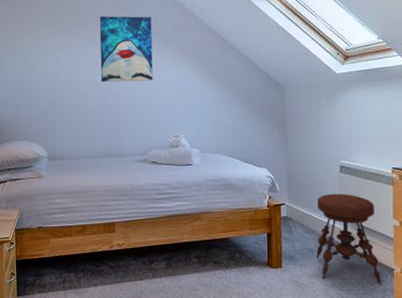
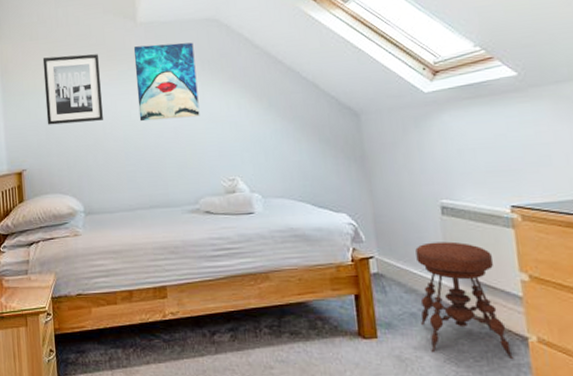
wall art: none [17,19,69,80] -> present [42,54,103,125]

